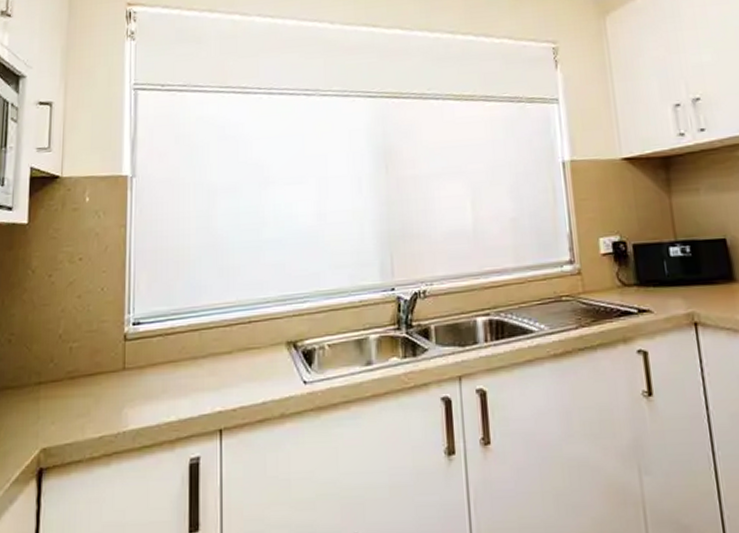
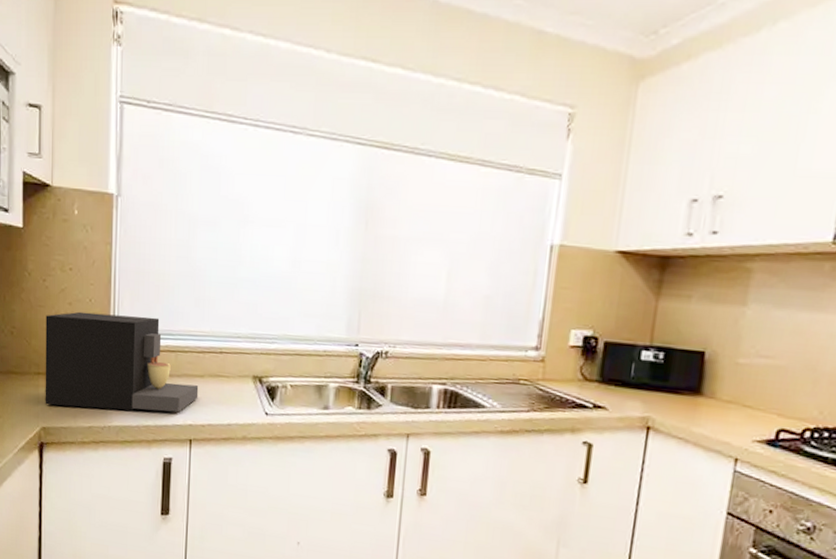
coffee maker: none [46,296,227,420] -> present [45,311,199,413]

